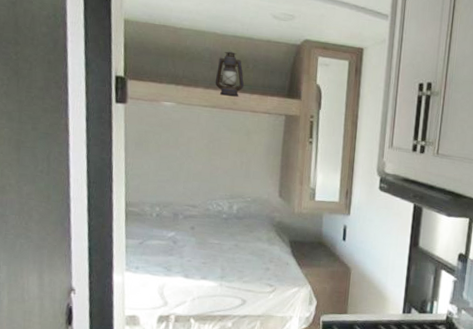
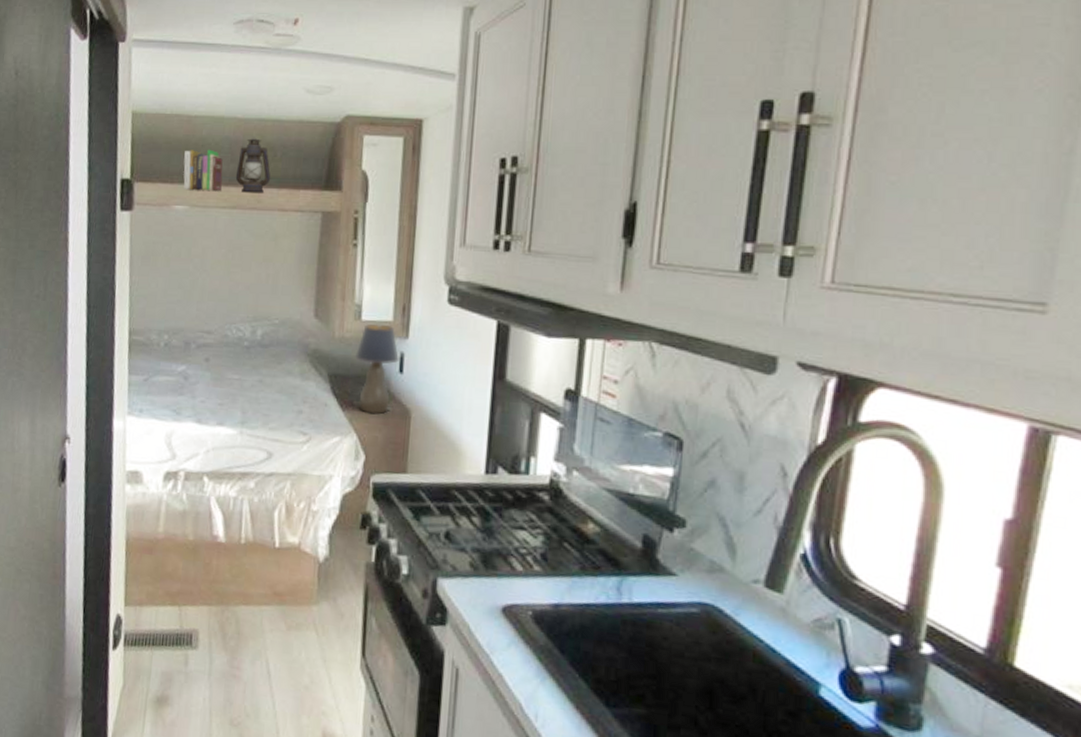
books: none [170,56,205,93] -> present [183,149,223,192]
table lamp: none [310,203,344,271] -> present [355,323,400,415]

